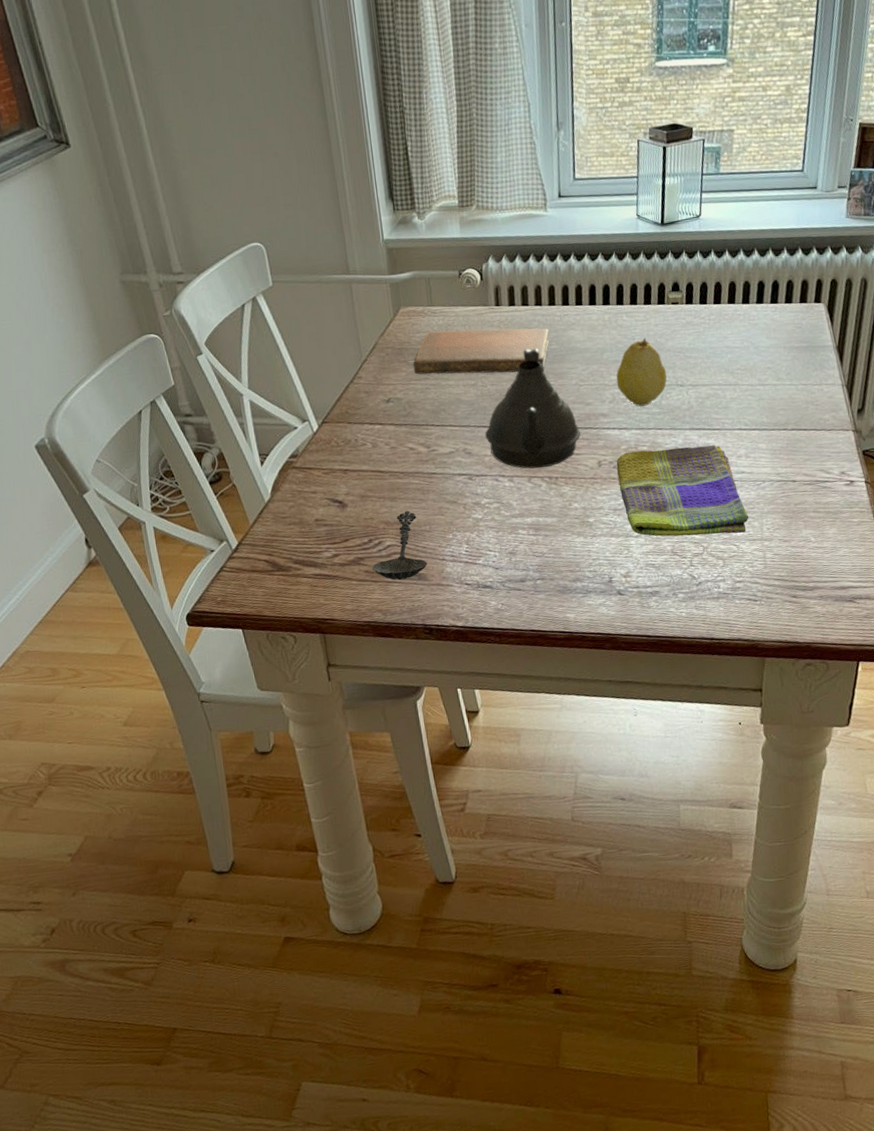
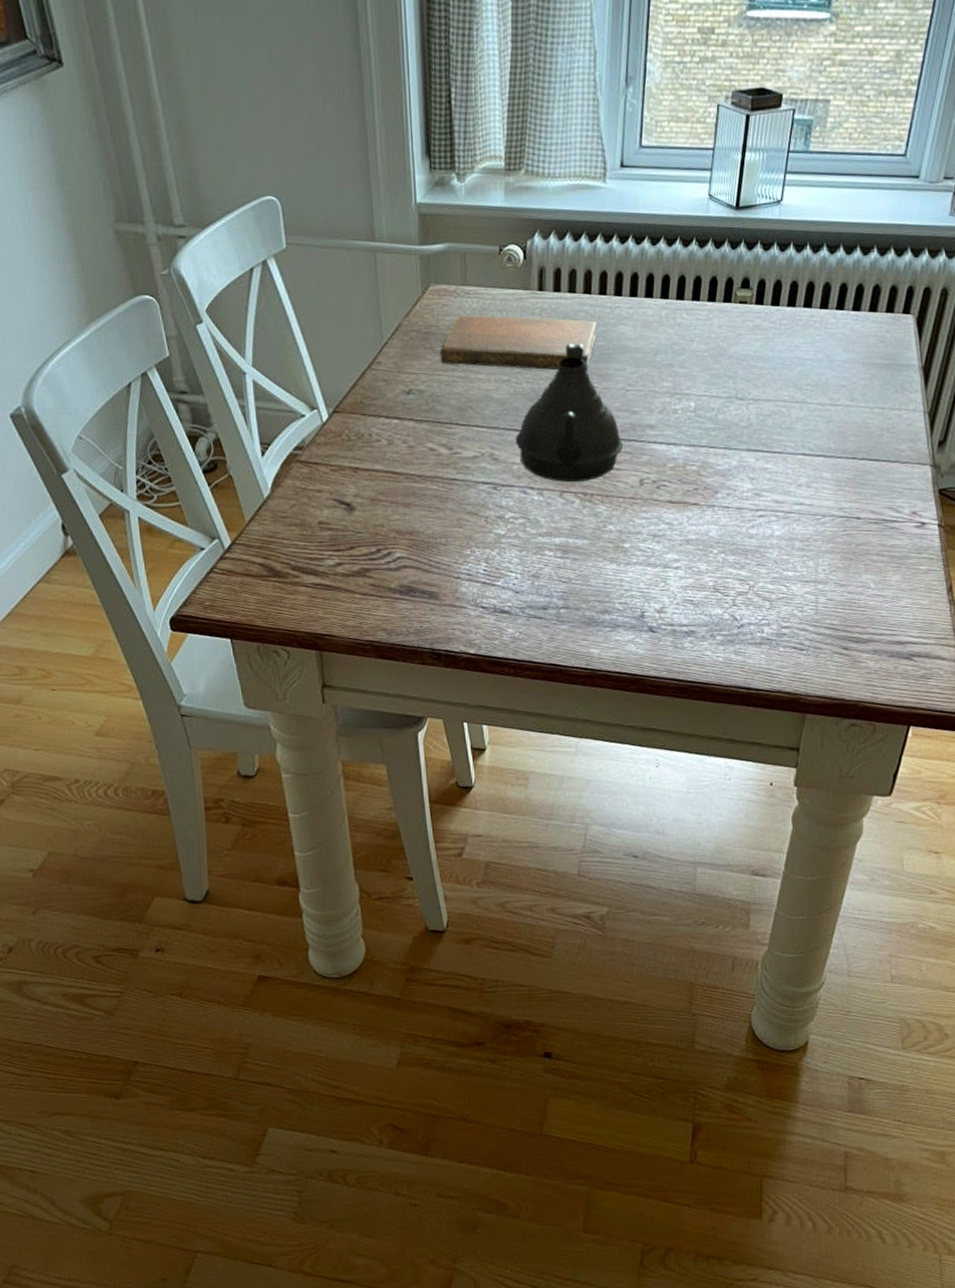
spoon: present [372,510,428,581] -> none [378,519,440,598]
fruit: present [616,338,667,407] -> none [668,340,727,421]
dish towel: present [616,445,749,537] -> none [660,470,804,573]

